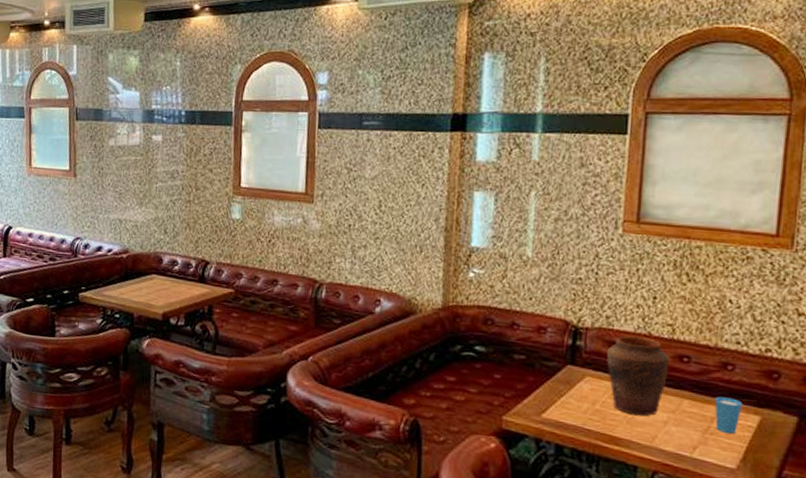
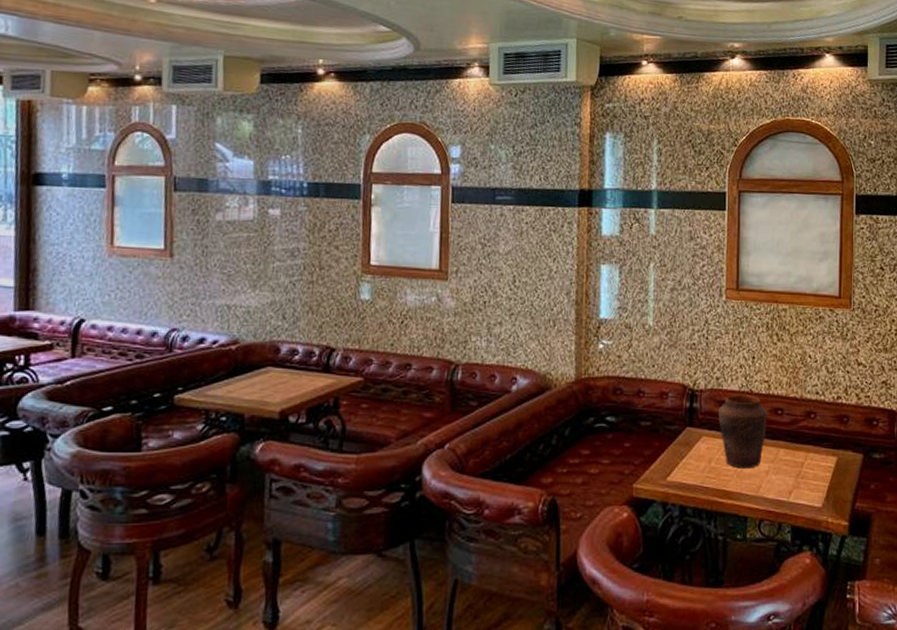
cup: present [714,396,742,435] -> none [803,443,823,476]

